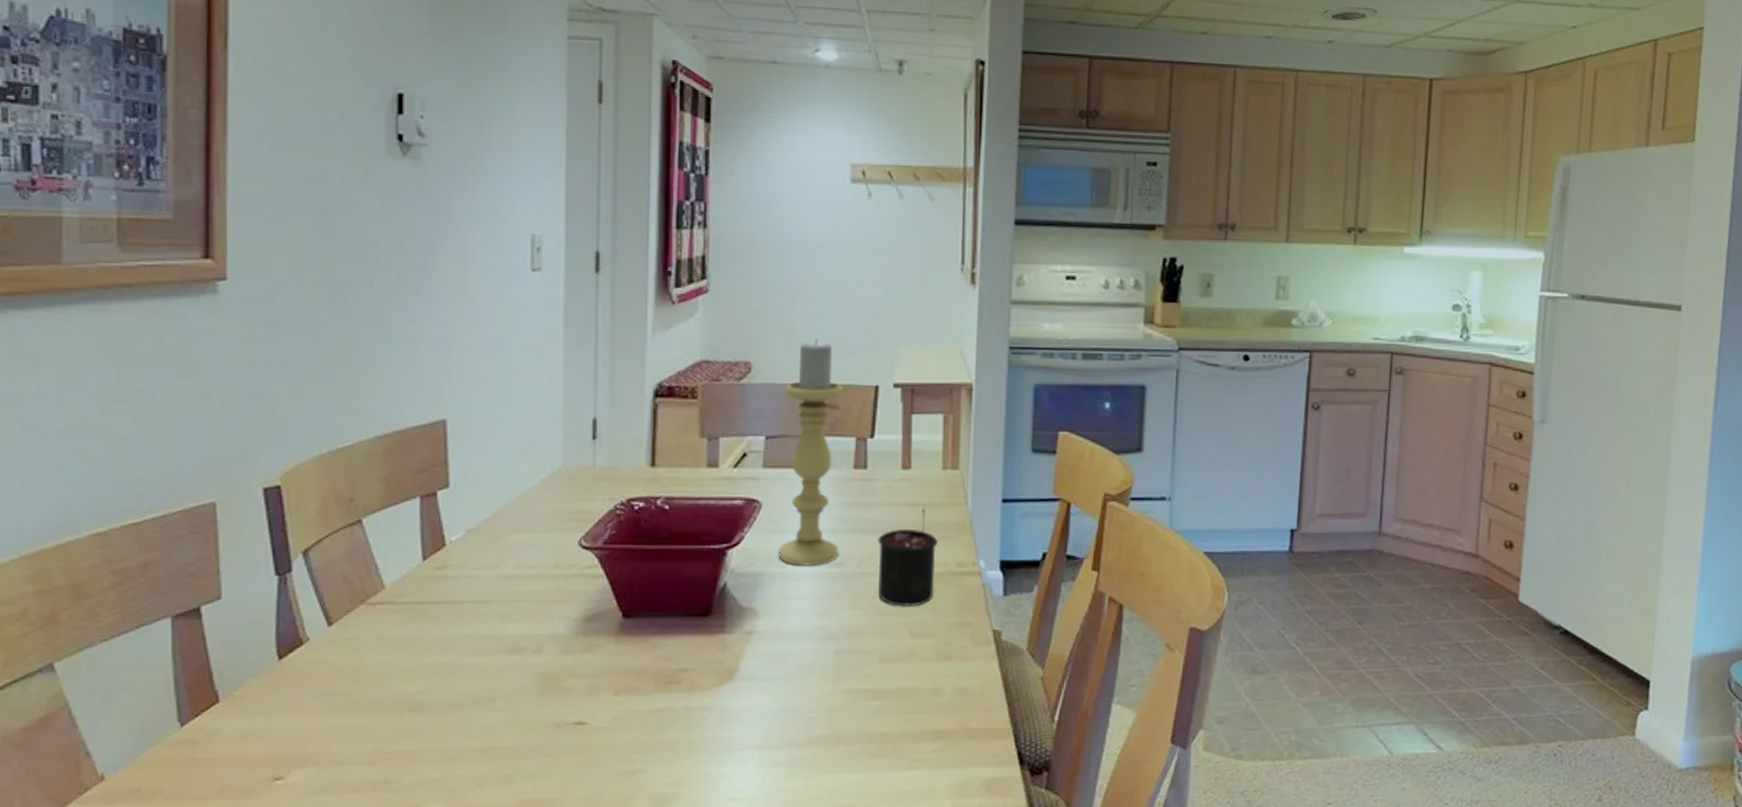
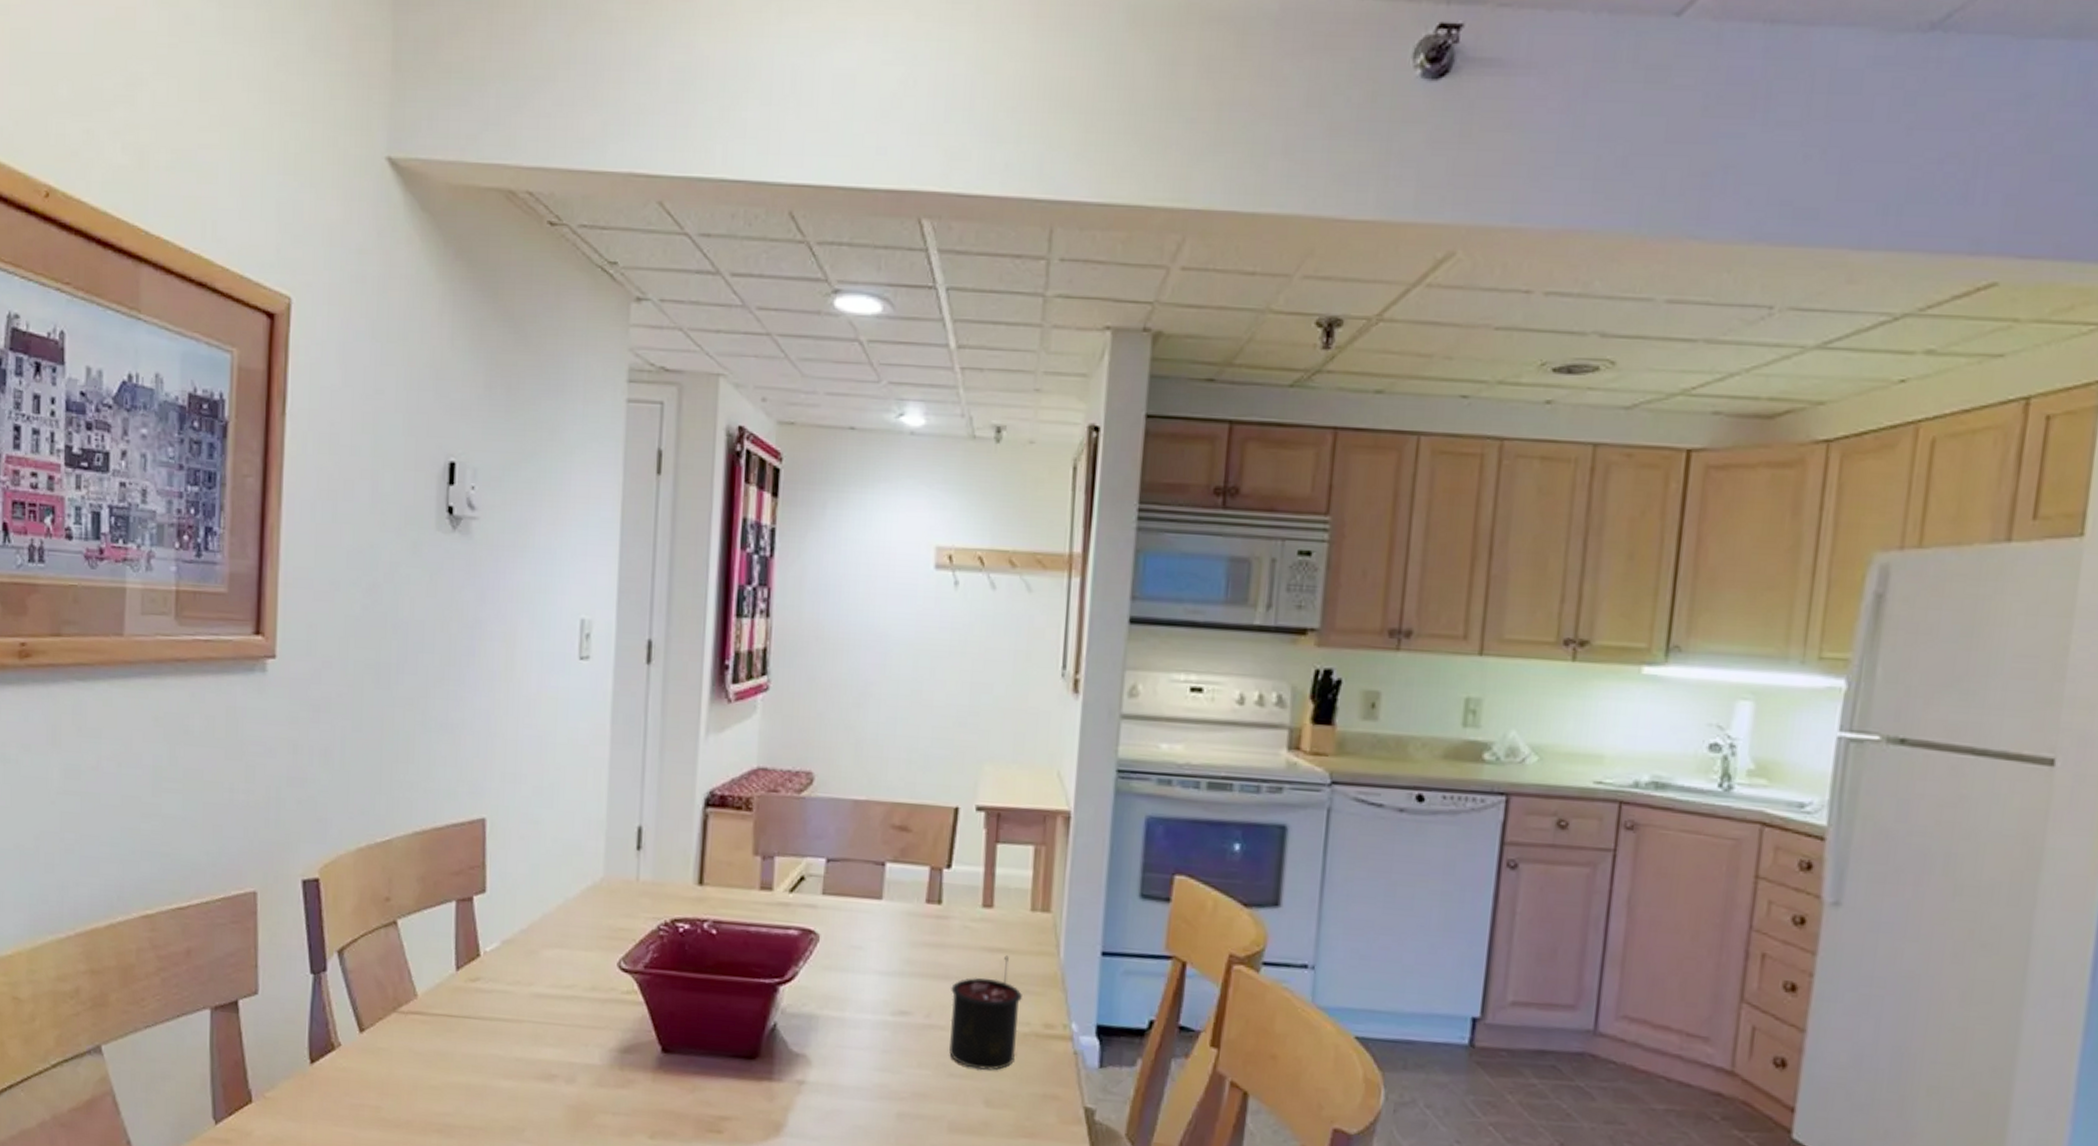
candle holder: present [778,339,843,566] -> none [836,750,918,1013]

